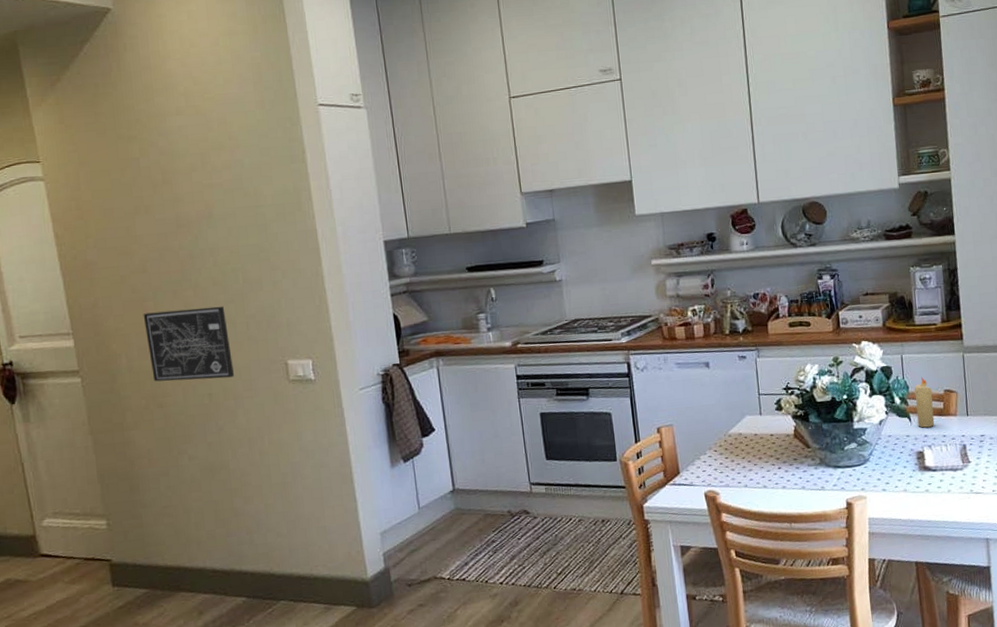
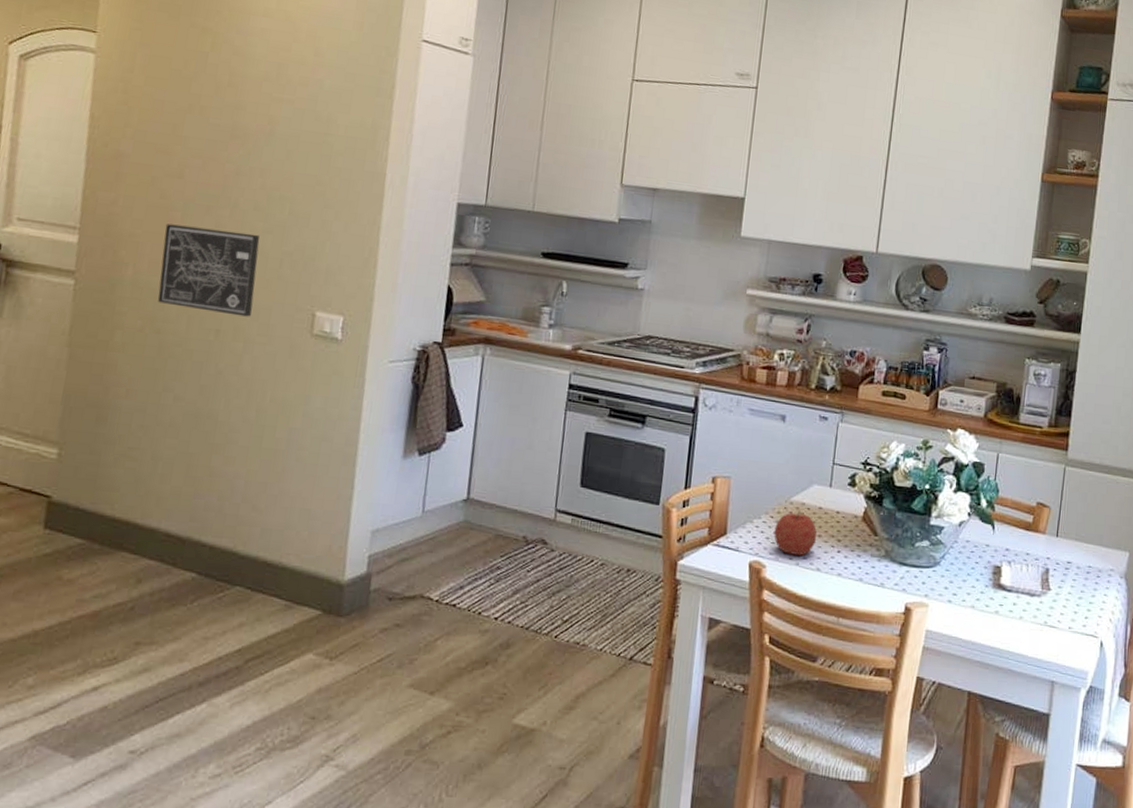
fruit: none [720,440,758,479] -> present [774,510,817,556]
candle: present [914,376,935,428] -> none [1001,482,1024,541]

